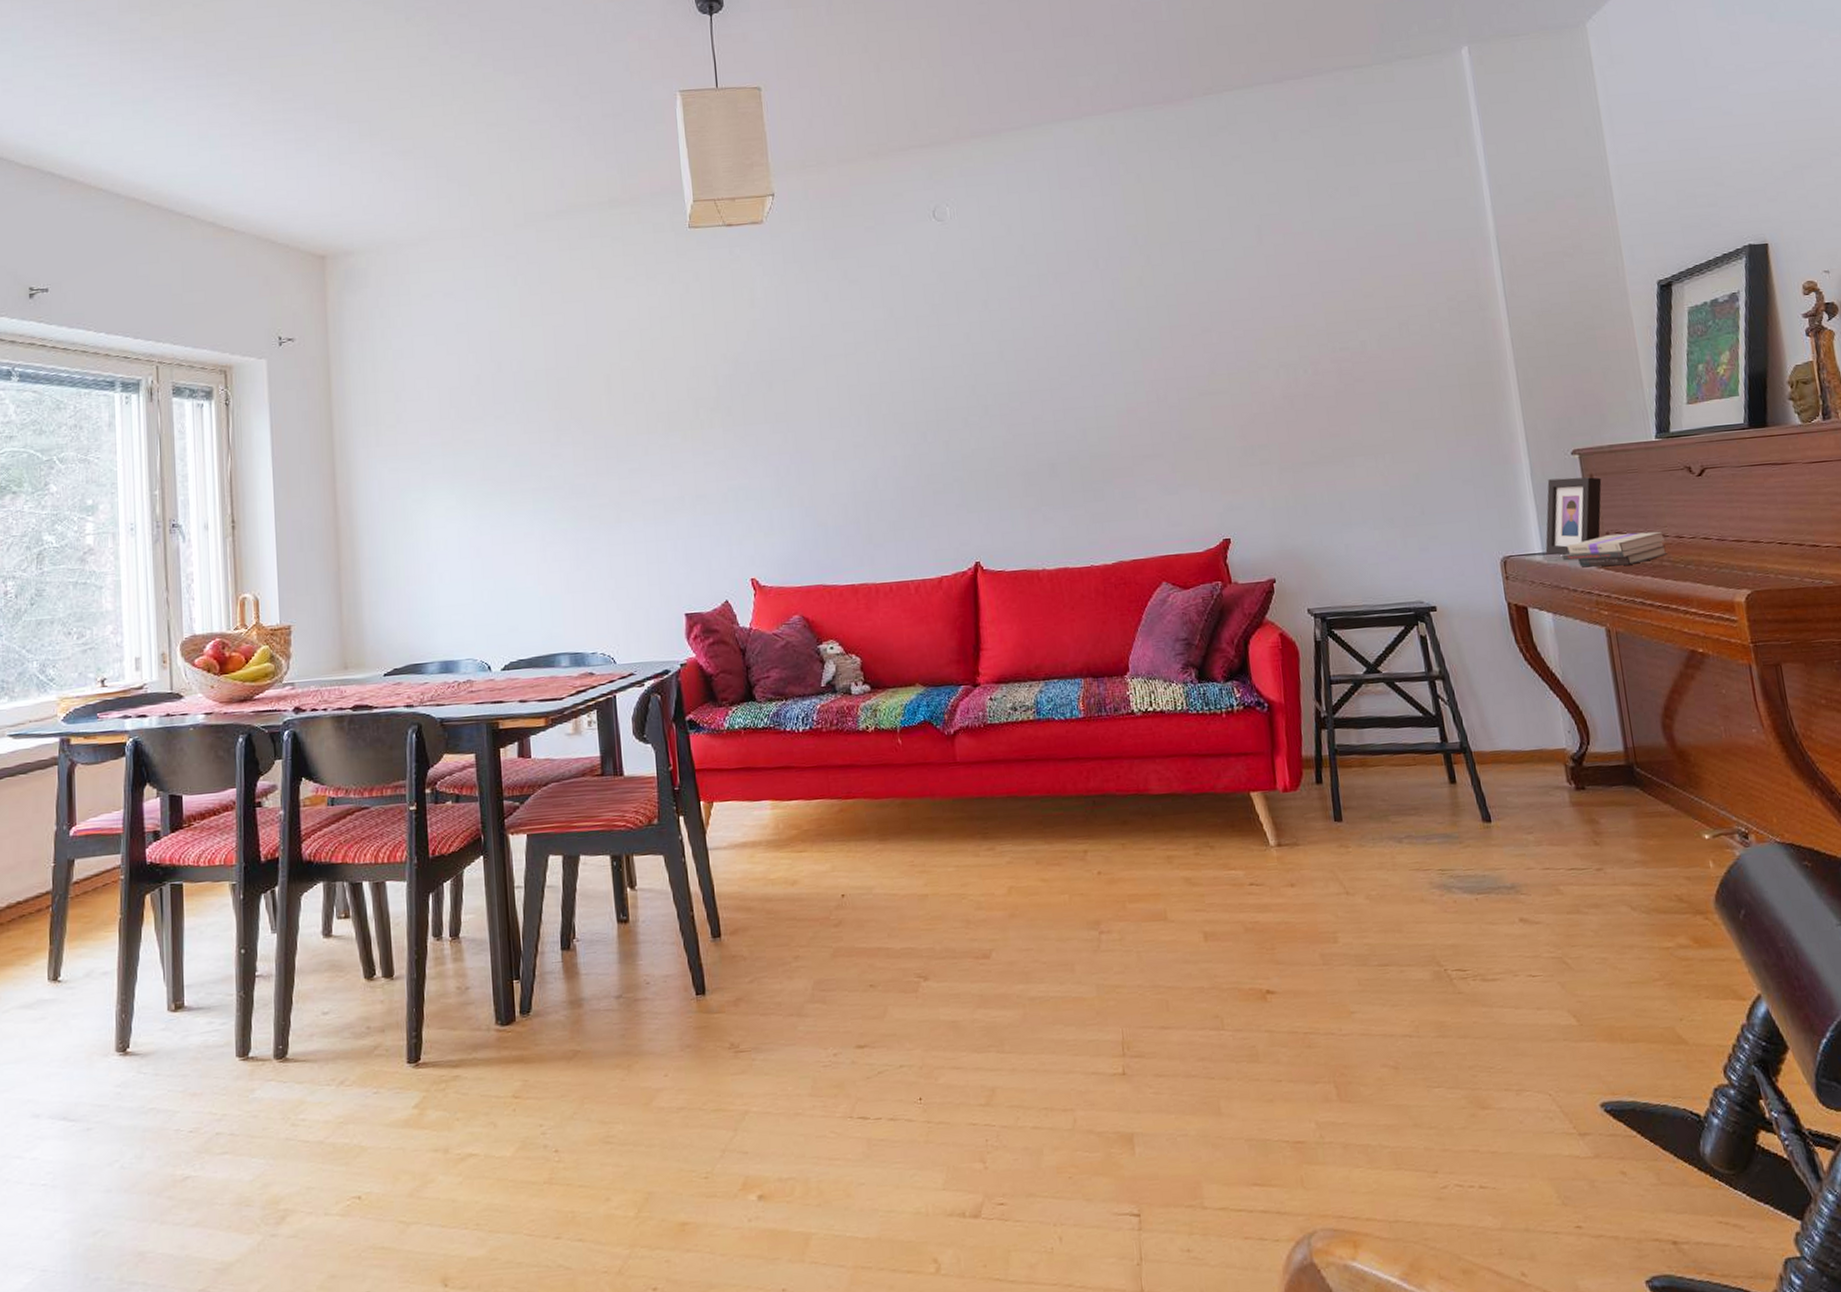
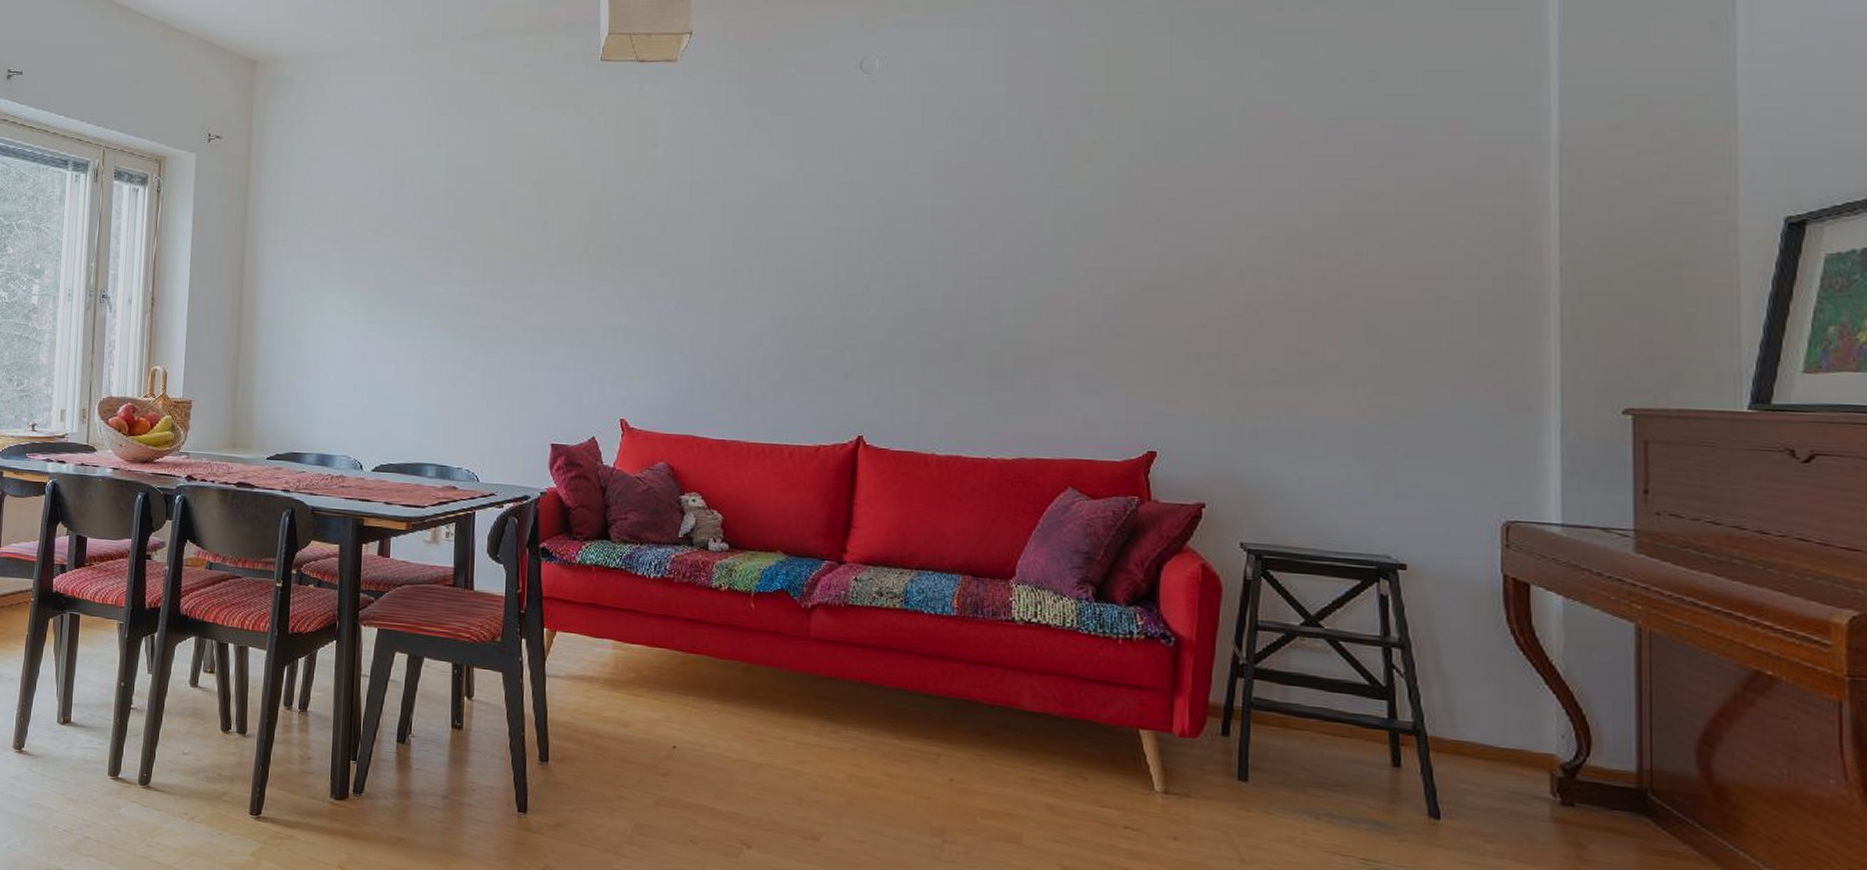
picture frame: present [1545,477,1602,556] -> none [1566,439,1660,532]
books: present [1562,531,1668,567] -> none [1588,515,1741,556]

